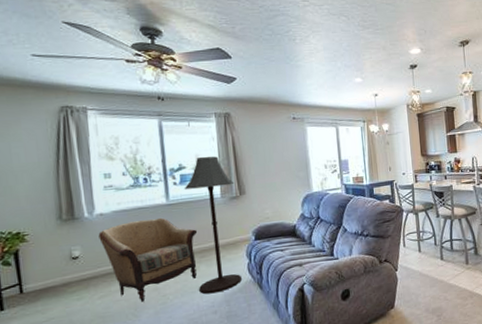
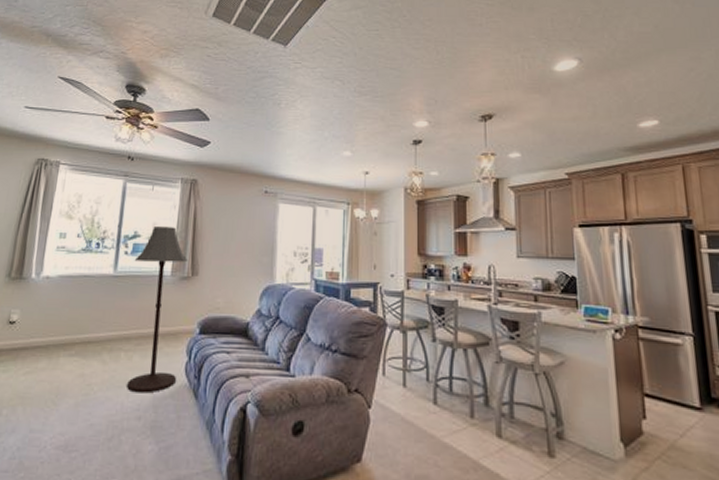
armchair: present [98,217,198,302] -> none [39,290,139,388]

